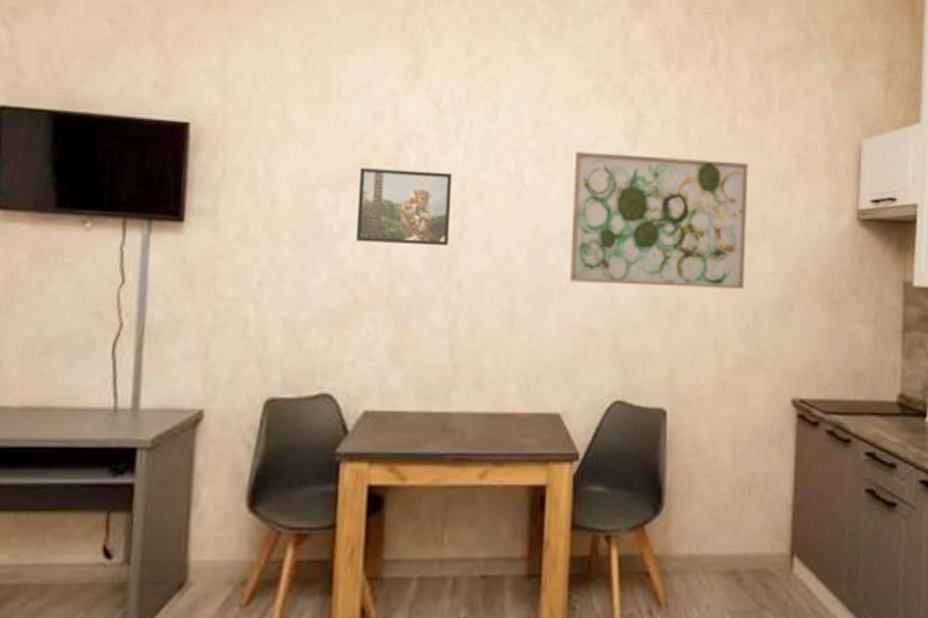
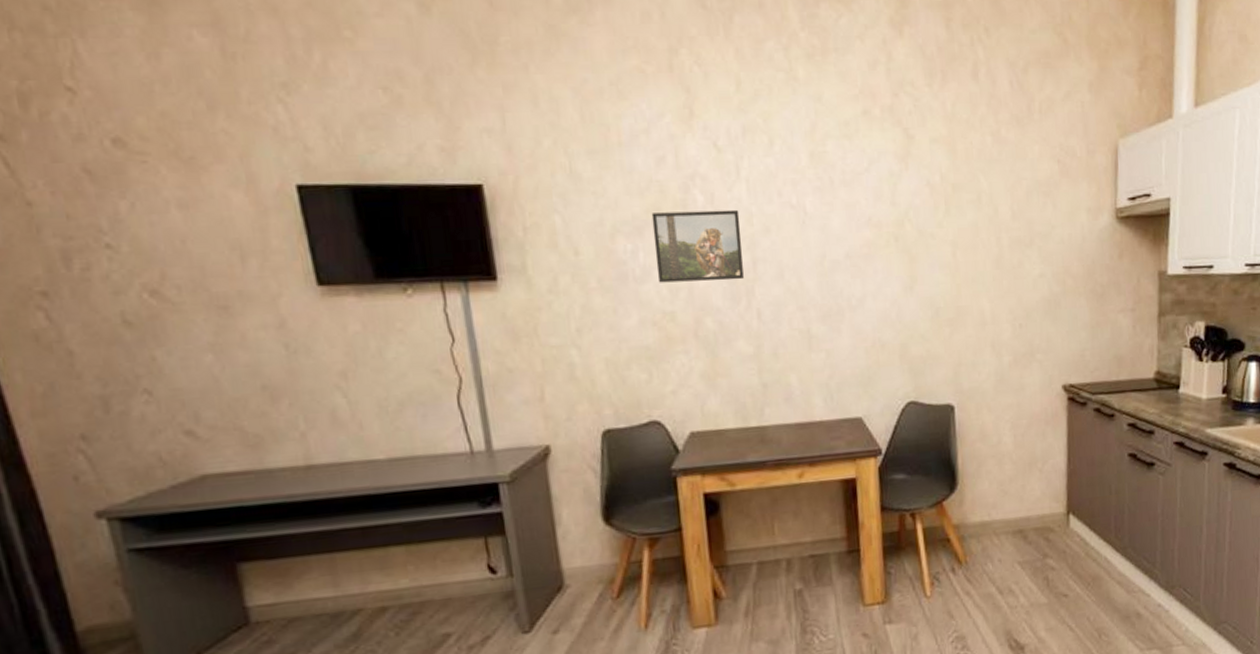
wall art: present [570,151,748,289] -> none [851,173,1016,301]

